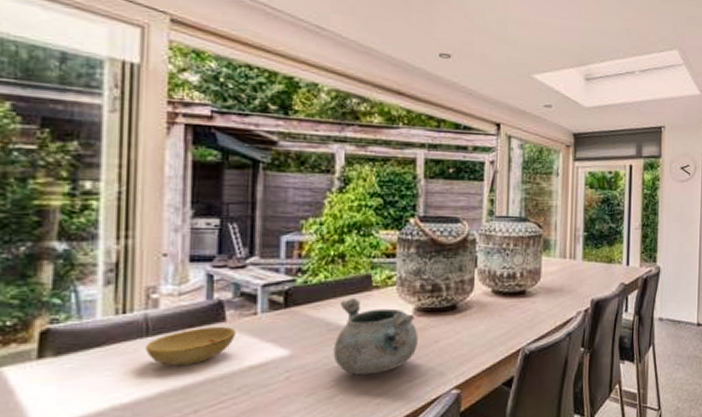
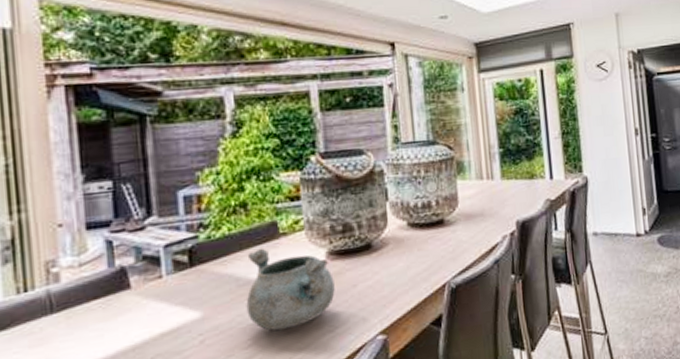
bowl: present [146,326,235,367] -> none [52,294,143,342]

